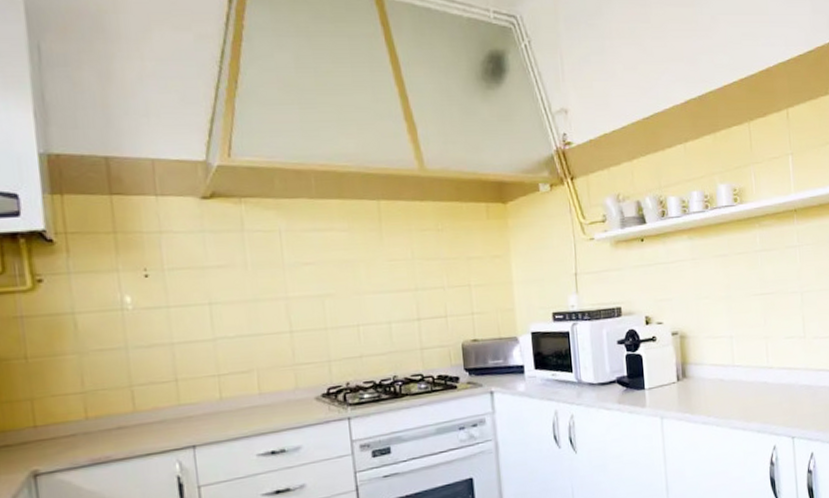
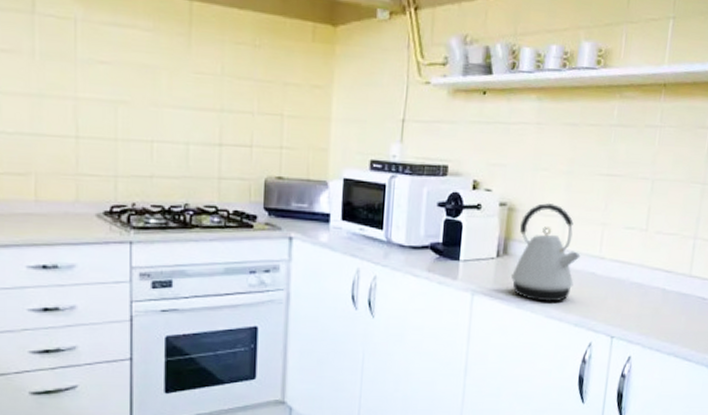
kettle: none [692,326,751,416] -> present [510,203,581,302]

